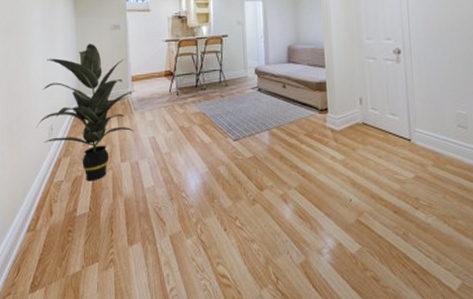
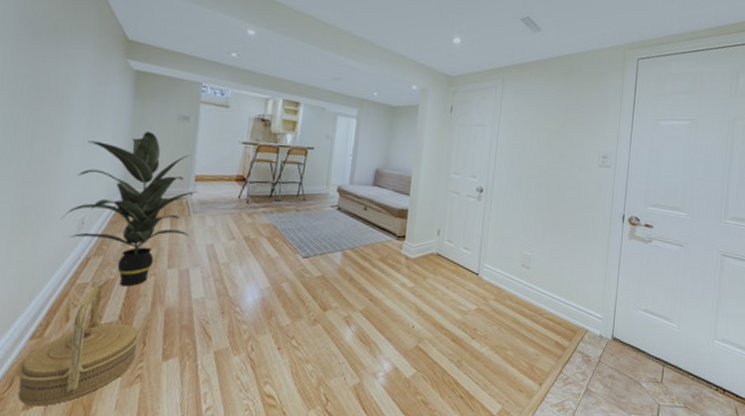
woven basket: none [21,178,108,290] -> present [17,280,141,406]

